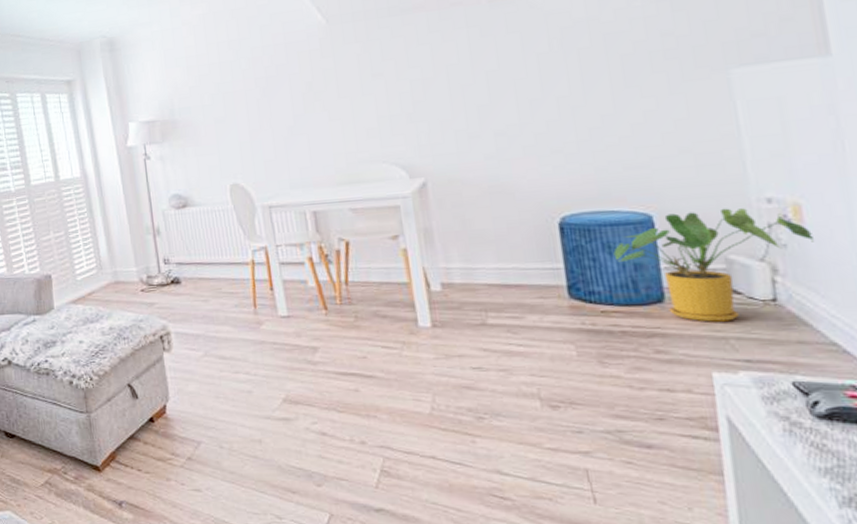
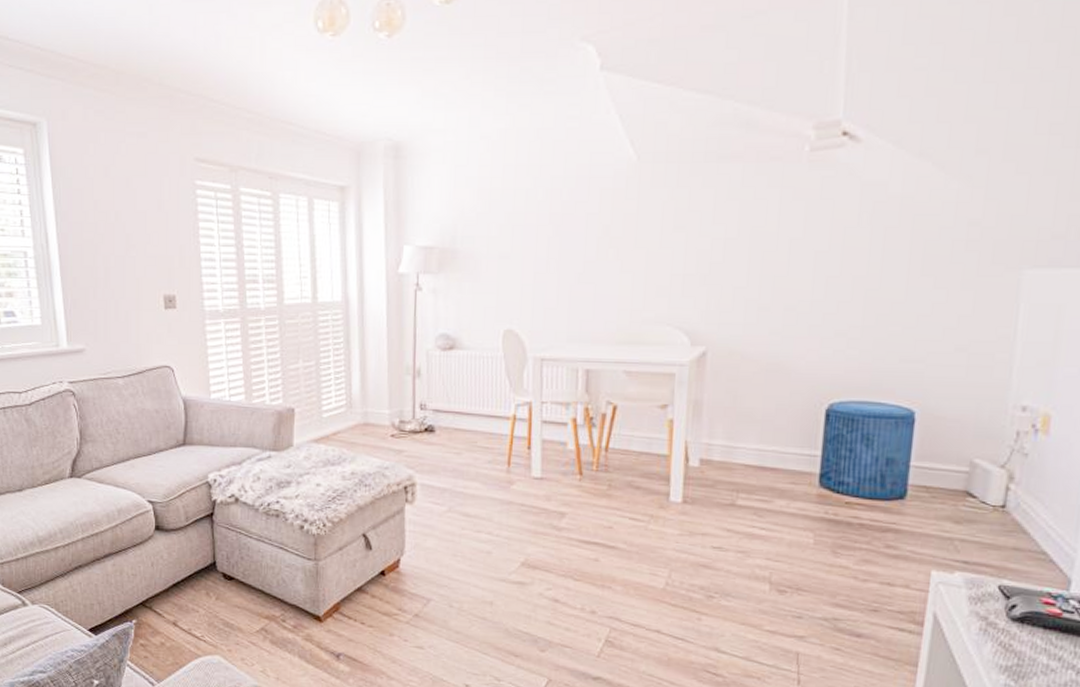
house plant: present [613,208,814,322] -> none [870,411,1053,523]

